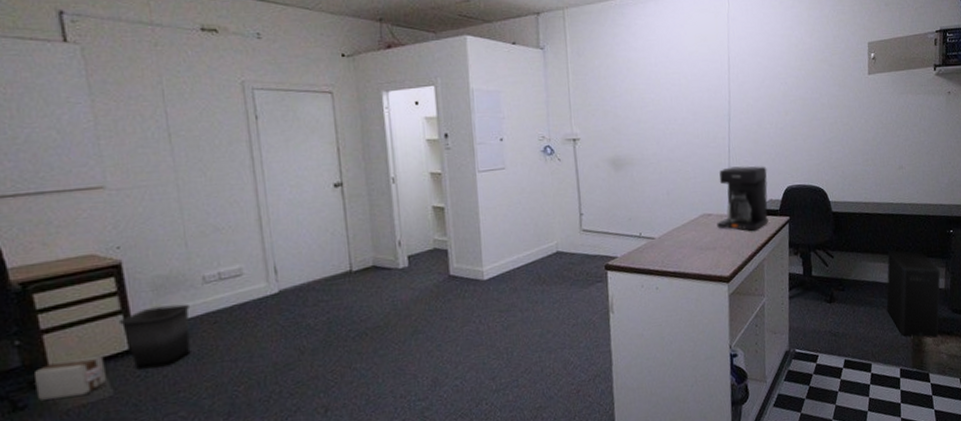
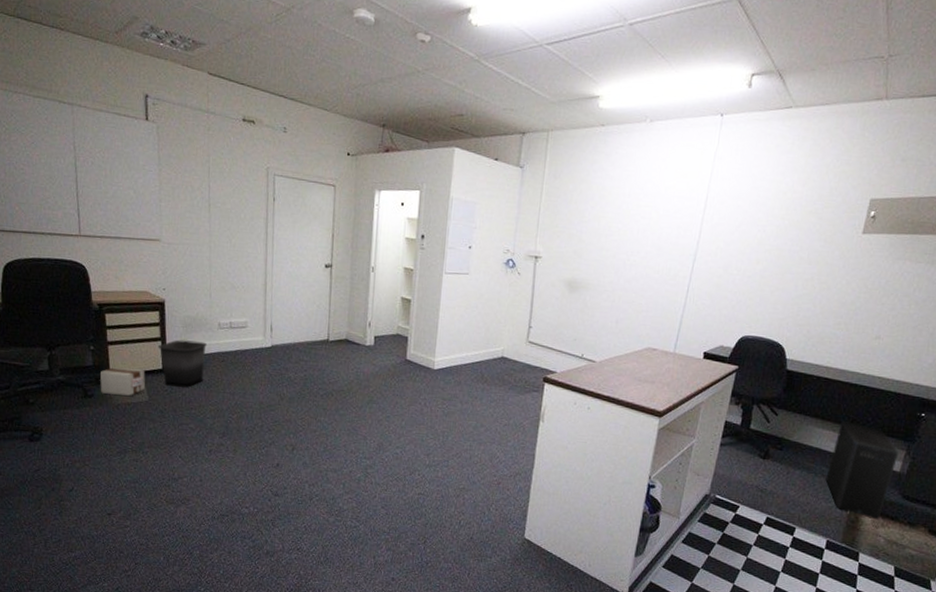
coffee maker: present [717,165,769,231] -> none [660,307,724,373]

